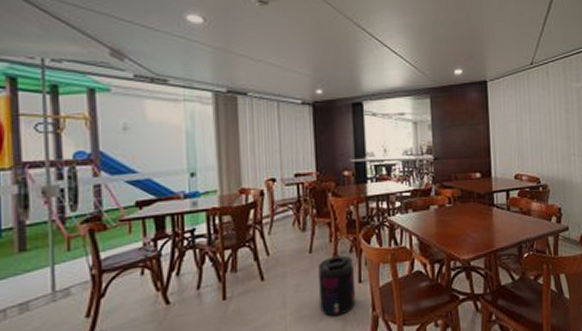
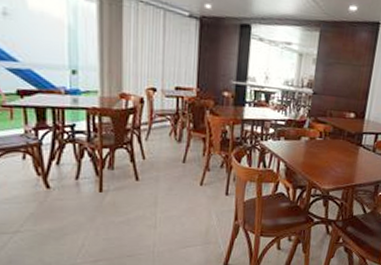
supplement container: present [318,255,356,317] -> none [188,168,223,220]

